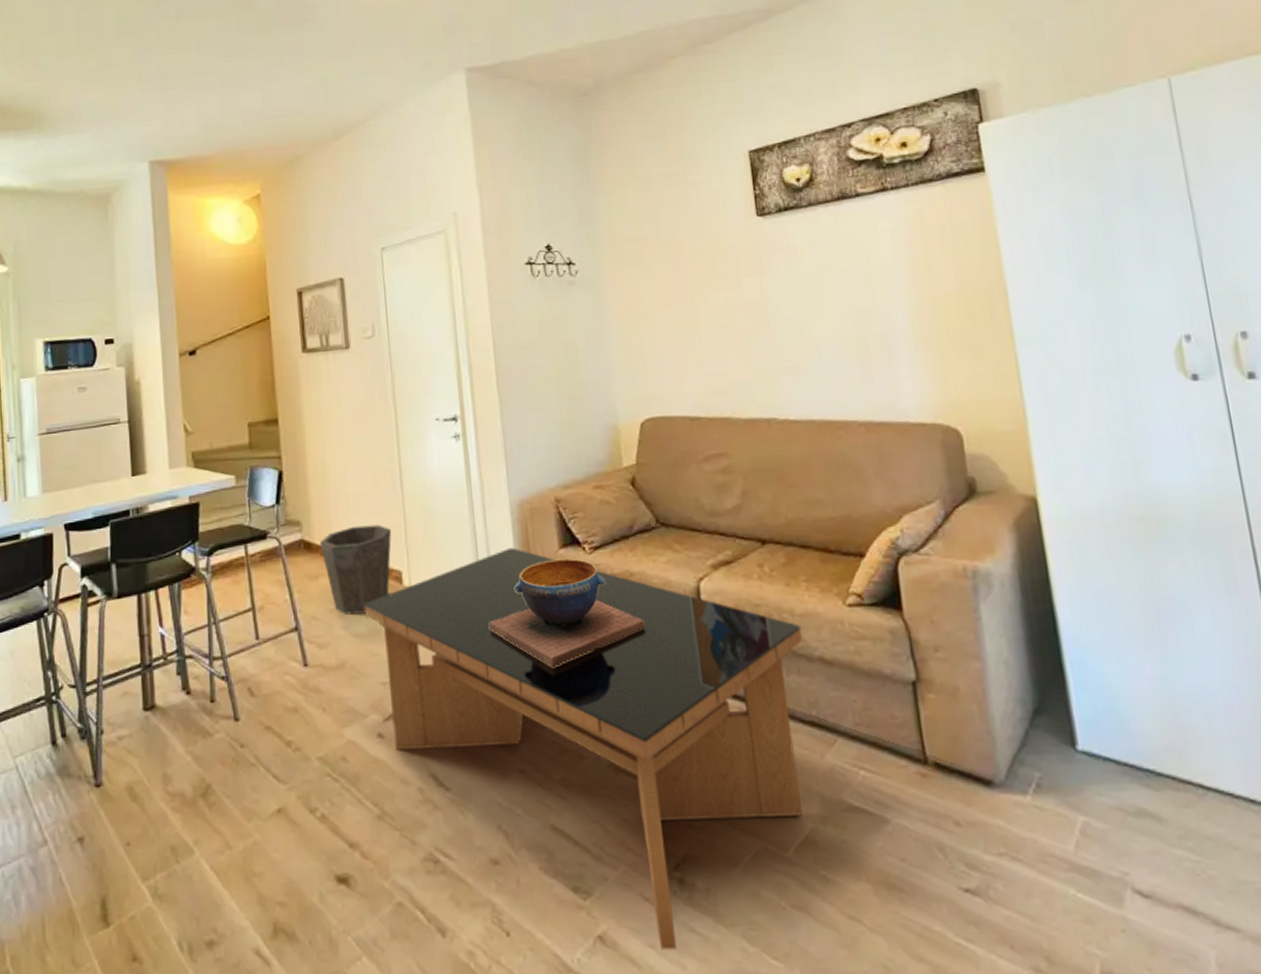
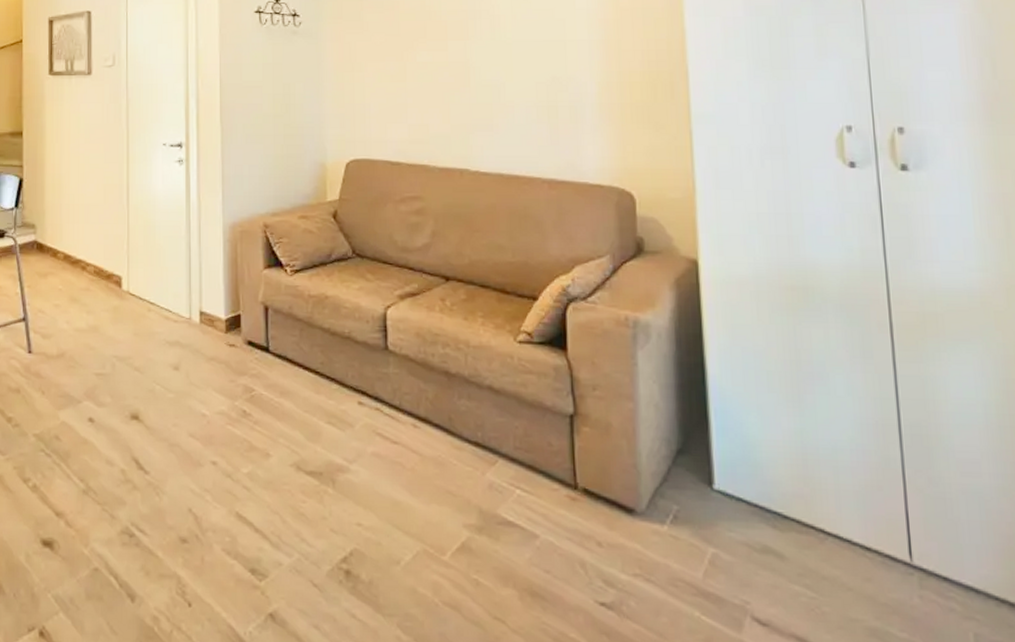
waste bin: present [320,524,392,615] -> none [51,233,116,311]
coffee table: present [364,547,803,950] -> none [86,264,475,632]
decorative bowl: present [489,558,646,667] -> none [196,278,335,373]

